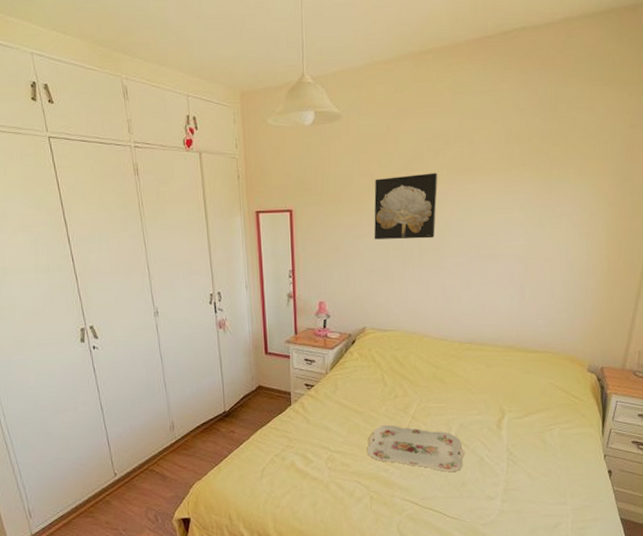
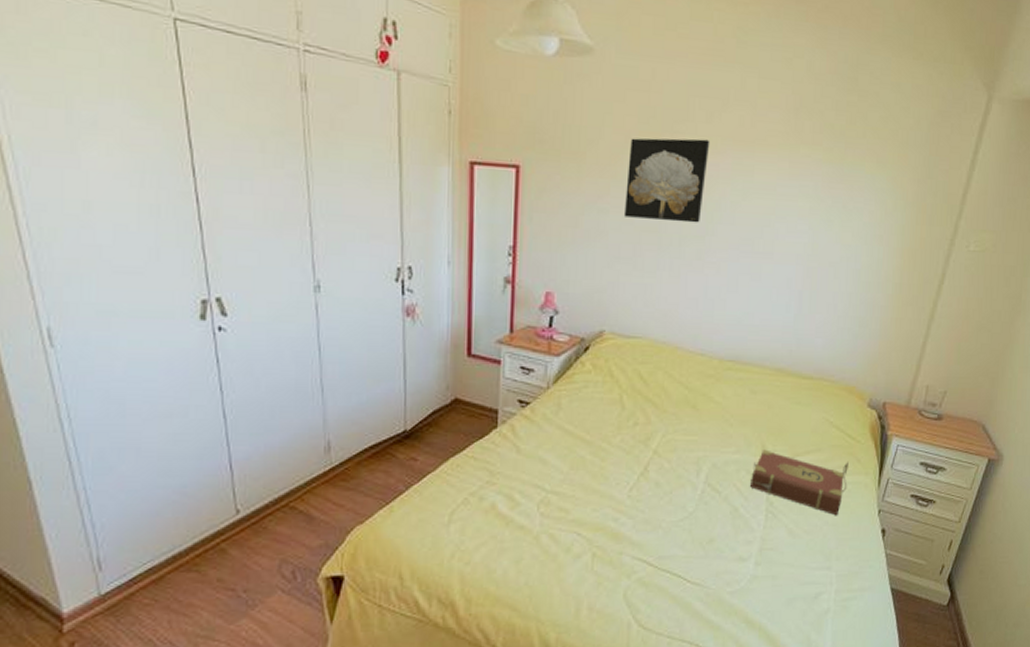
serving tray: present [367,424,465,472] -> none [592,459,716,524]
book: none [492,411,575,461] -> present [750,449,849,516]

